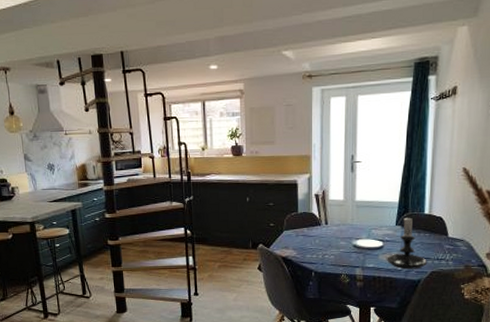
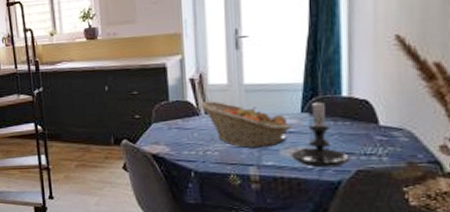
fruit basket: none [323,213,388,253] -> present [201,101,292,148]

